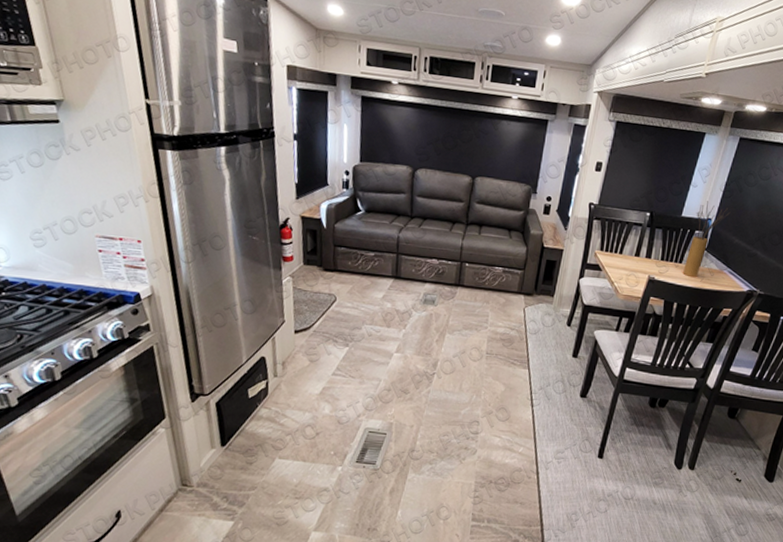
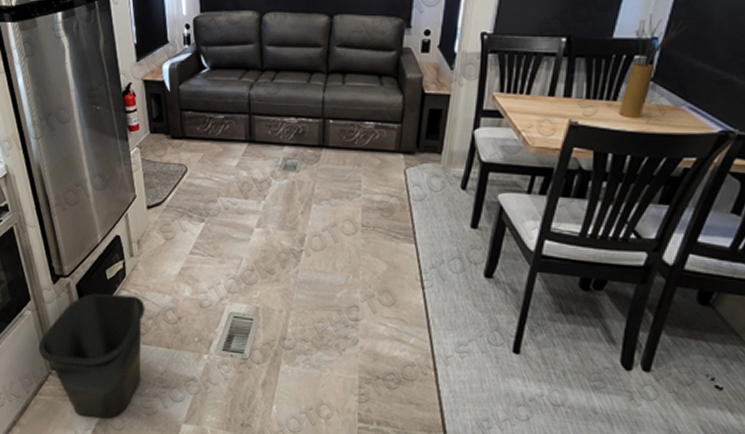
waste bin: none [169,411,285,532] -> present [39,293,145,419]

